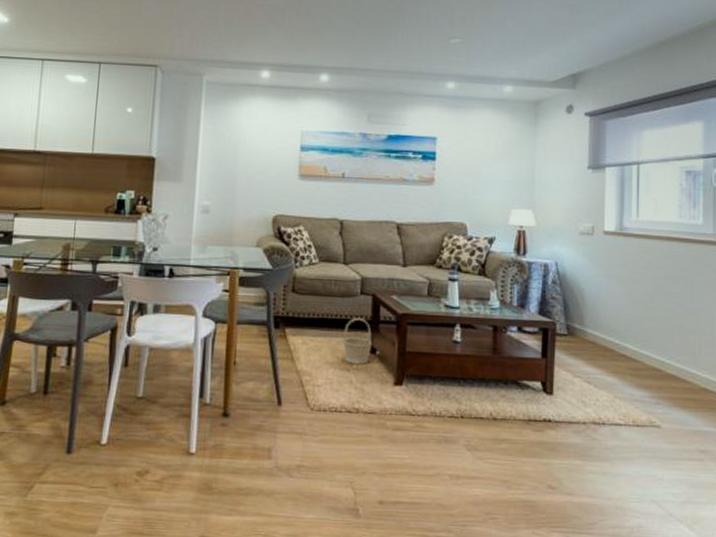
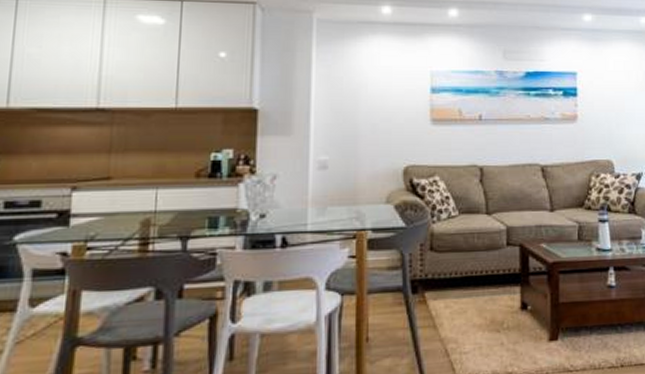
basket: present [343,318,373,364] -> none [491,272,523,324]

